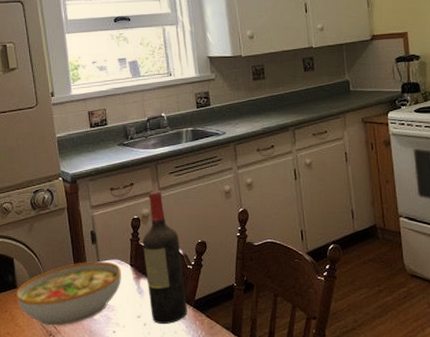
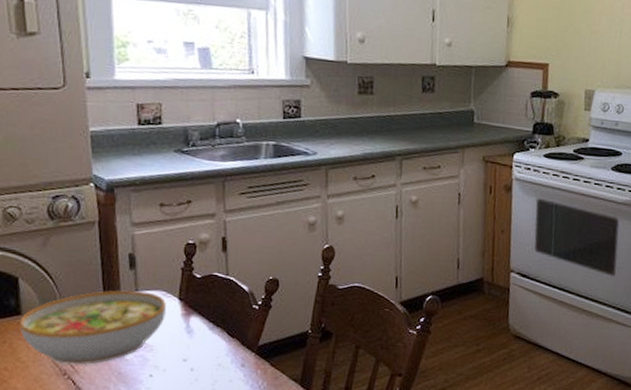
wine bottle: present [143,191,187,324] -> none [197,212,248,371]

